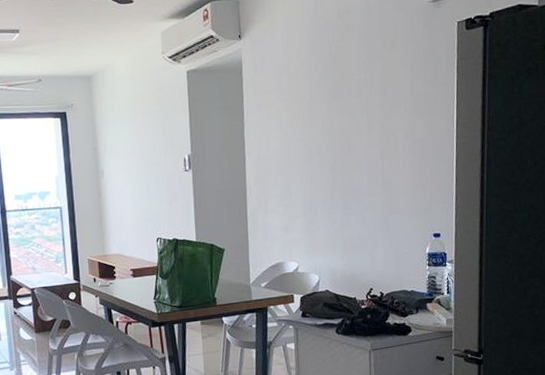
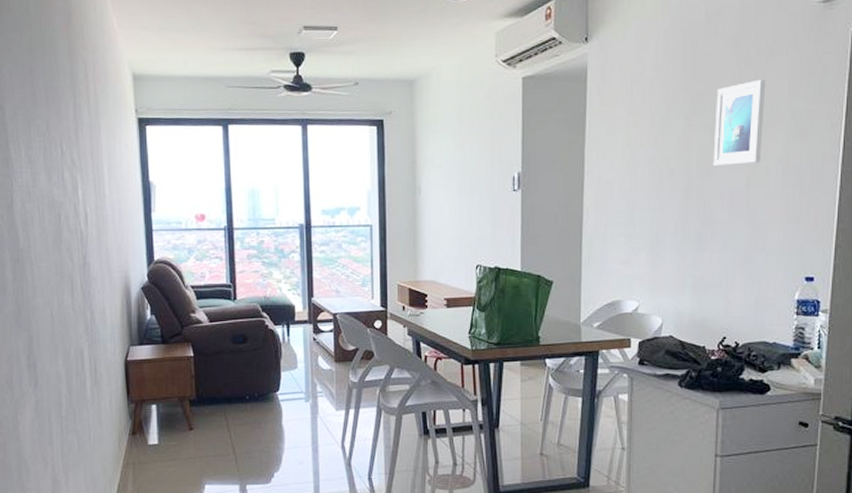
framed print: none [351,67,392,142] -> present [713,79,766,166]

